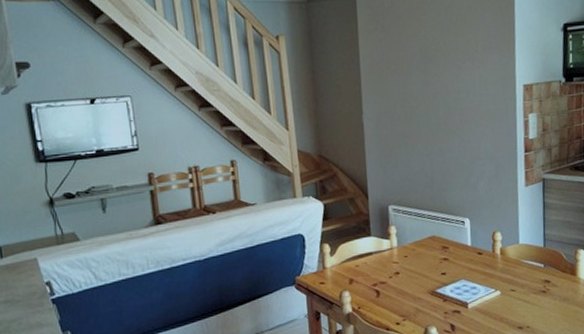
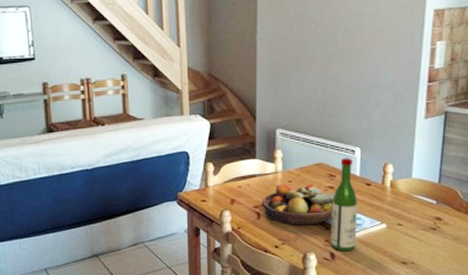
fruit bowl: none [379,256,450,300] -> present [261,183,335,225]
wine bottle: none [447,229,474,322] -> present [330,158,358,251]

